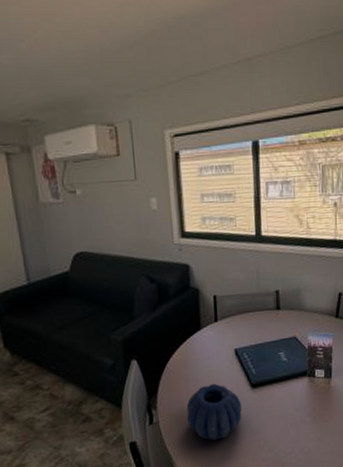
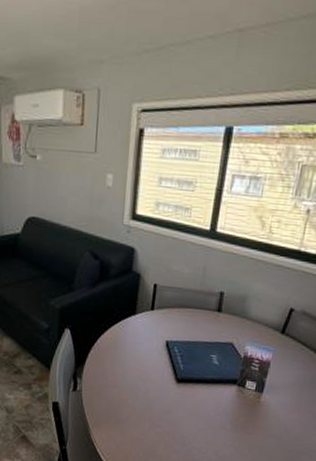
decorative bowl: present [186,383,242,441] -> none [108,368,164,422]

